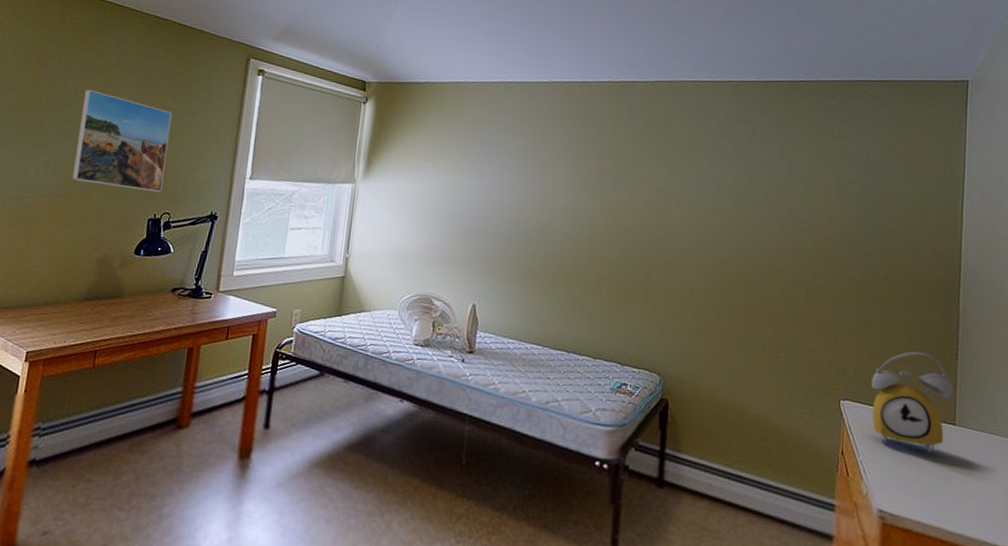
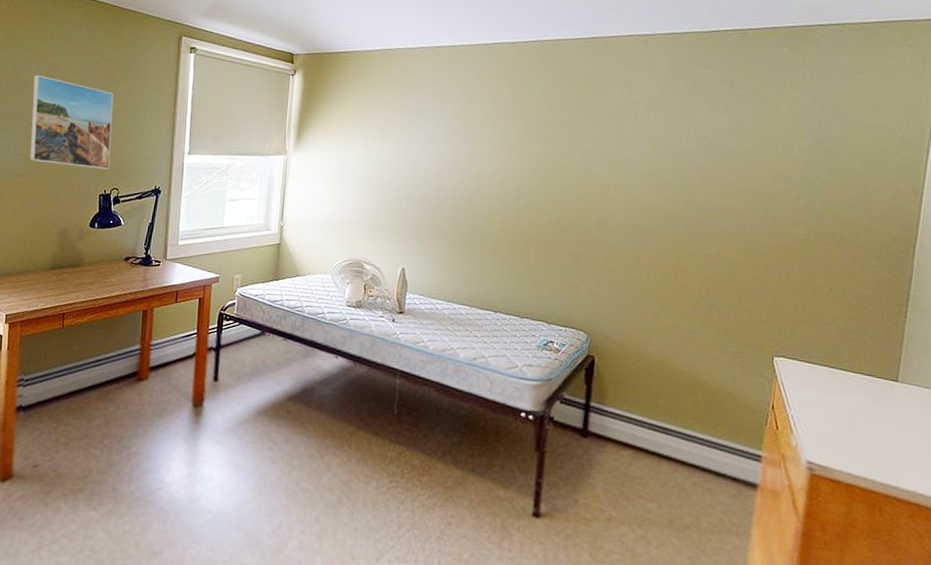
alarm clock: present [871,351,953,452] -> none [807,309,899,408]

